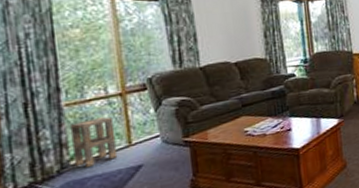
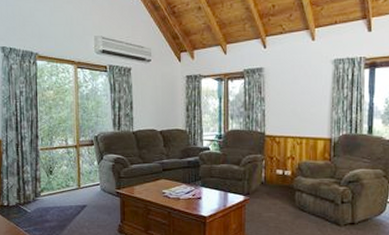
side table: present [69,117,118,168] -> none [42,163,71,200]

